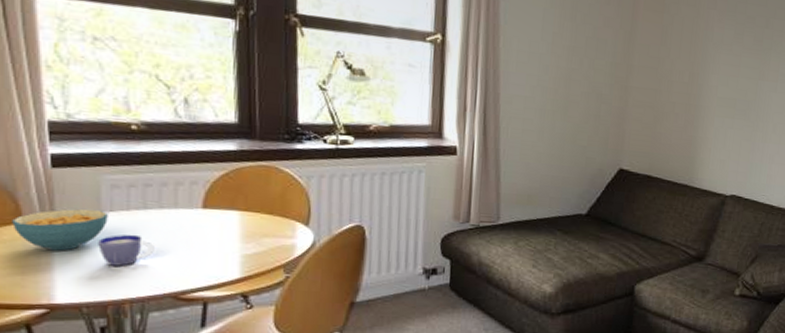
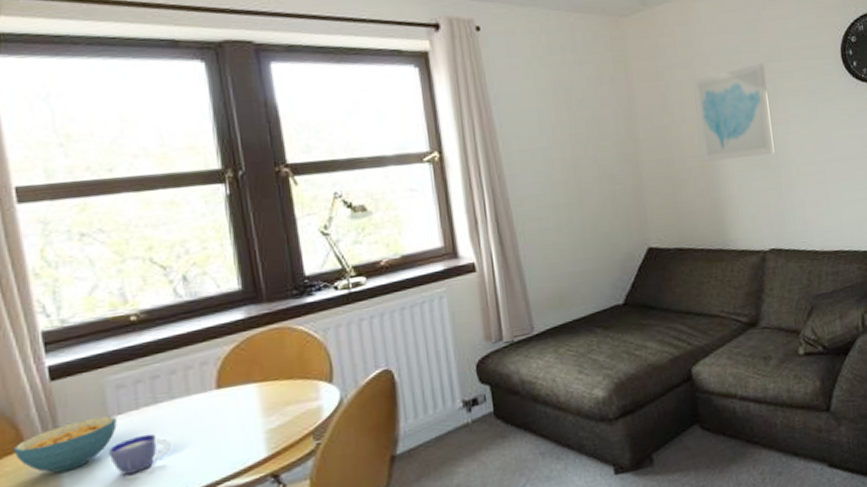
wall art: none [688,17,768,108] -> present [692,63,775,163]

